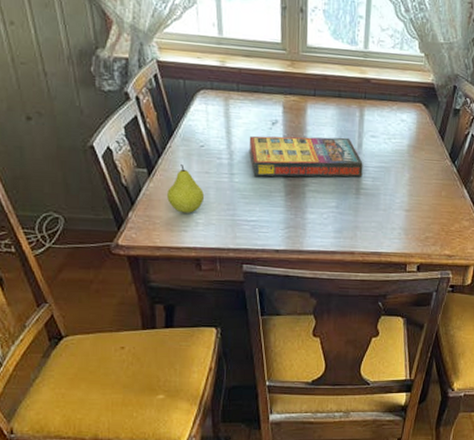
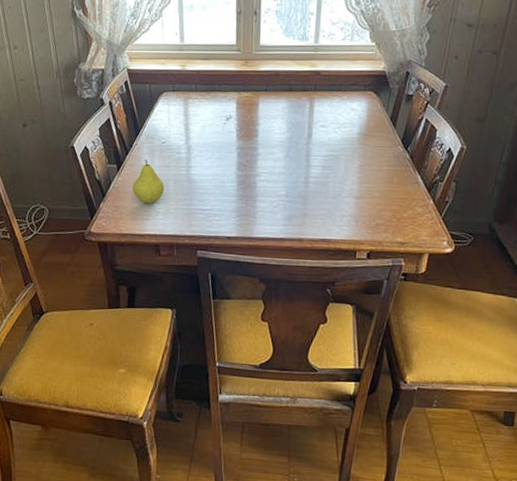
game compilation box: present [249,136,363,177] -> none [205,128,313,169]

